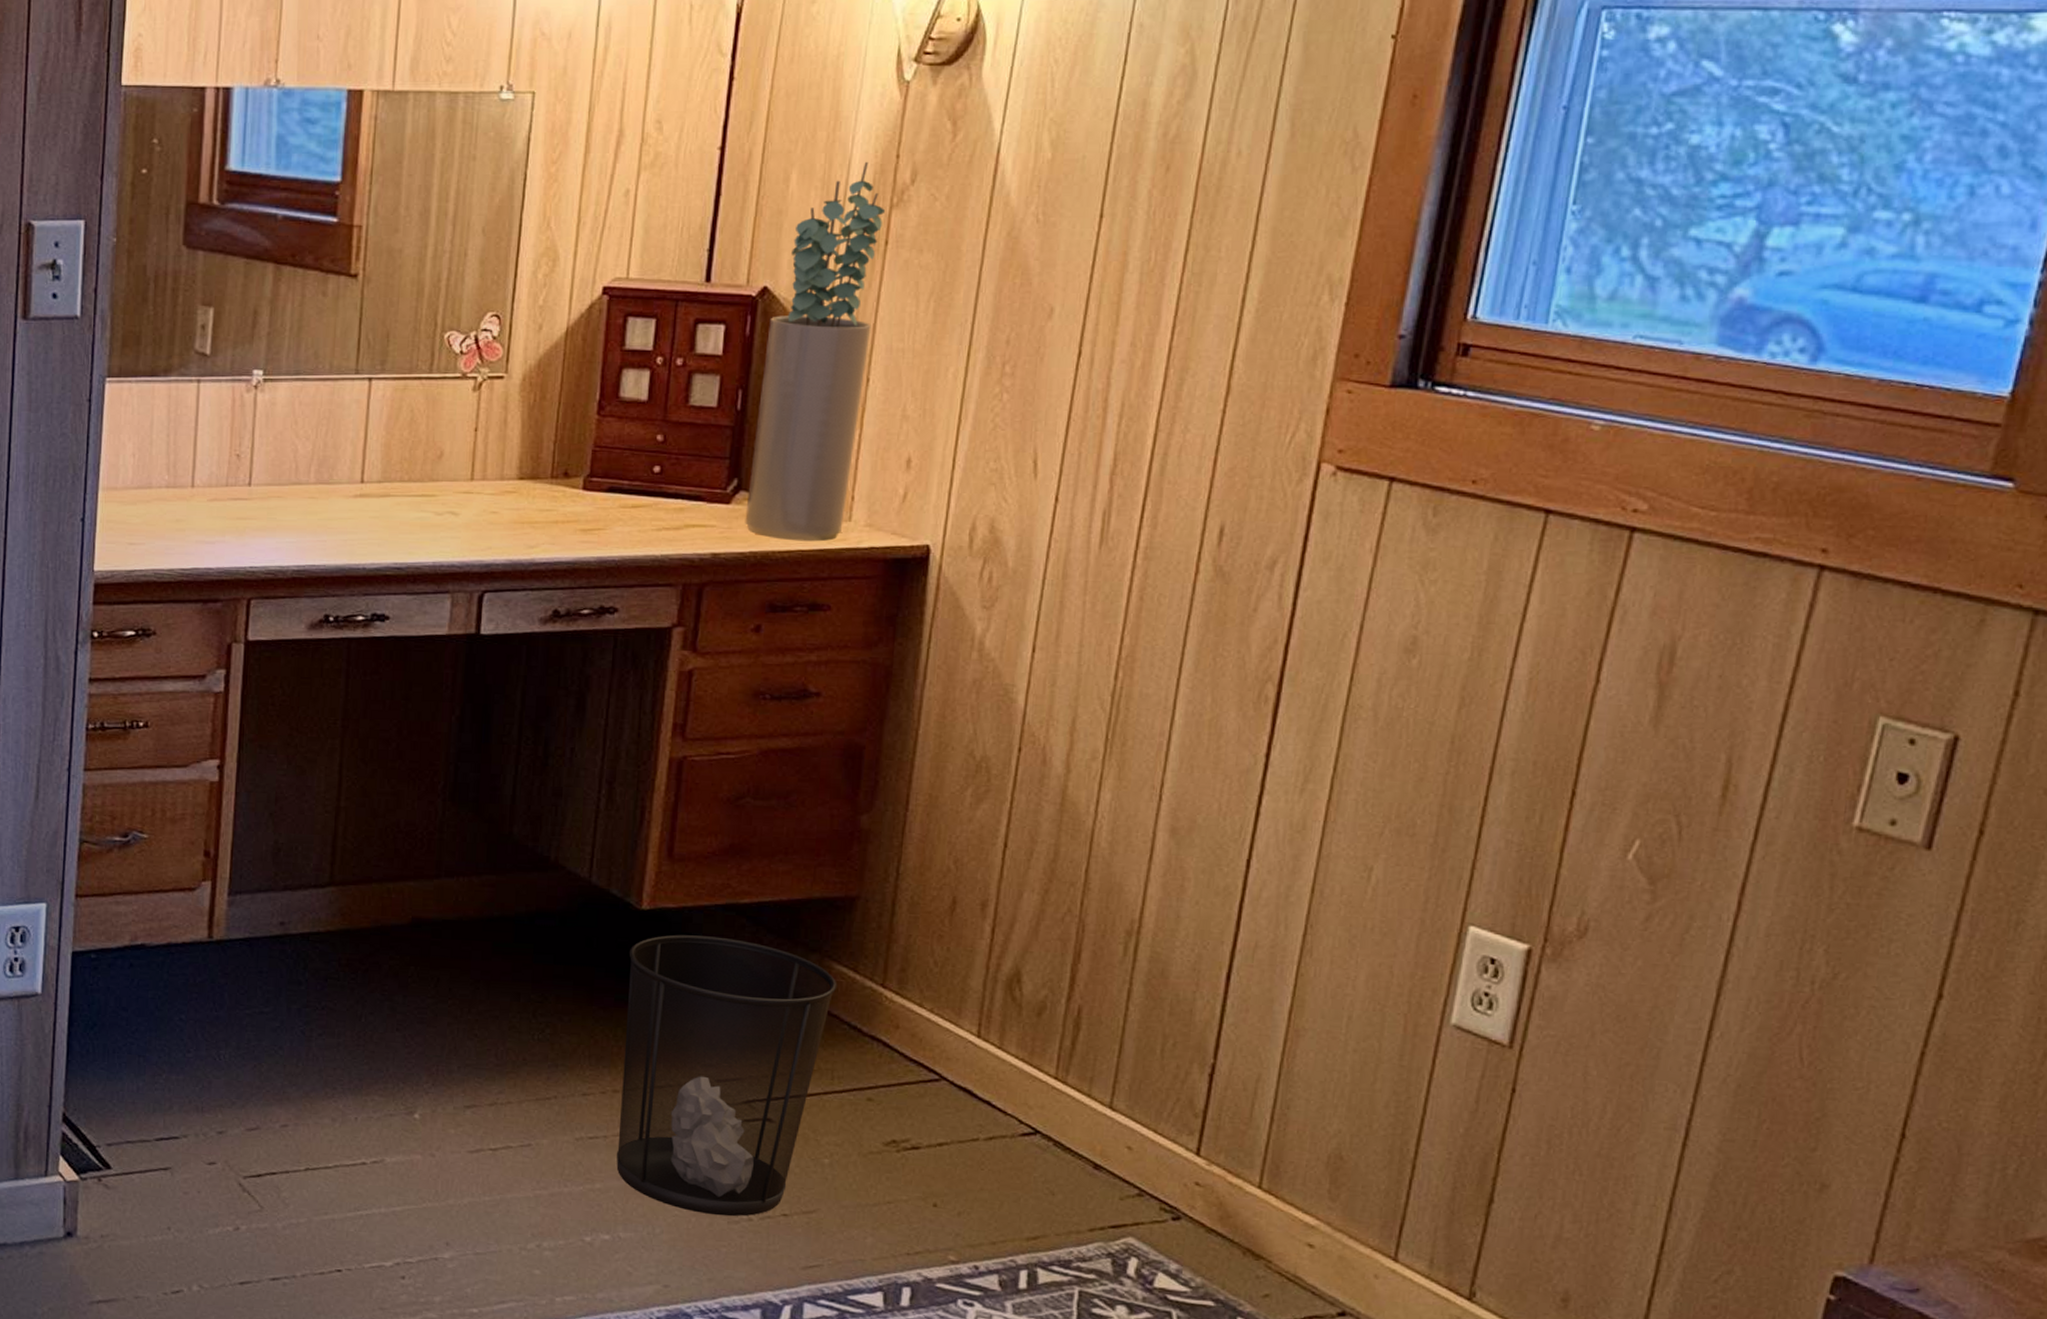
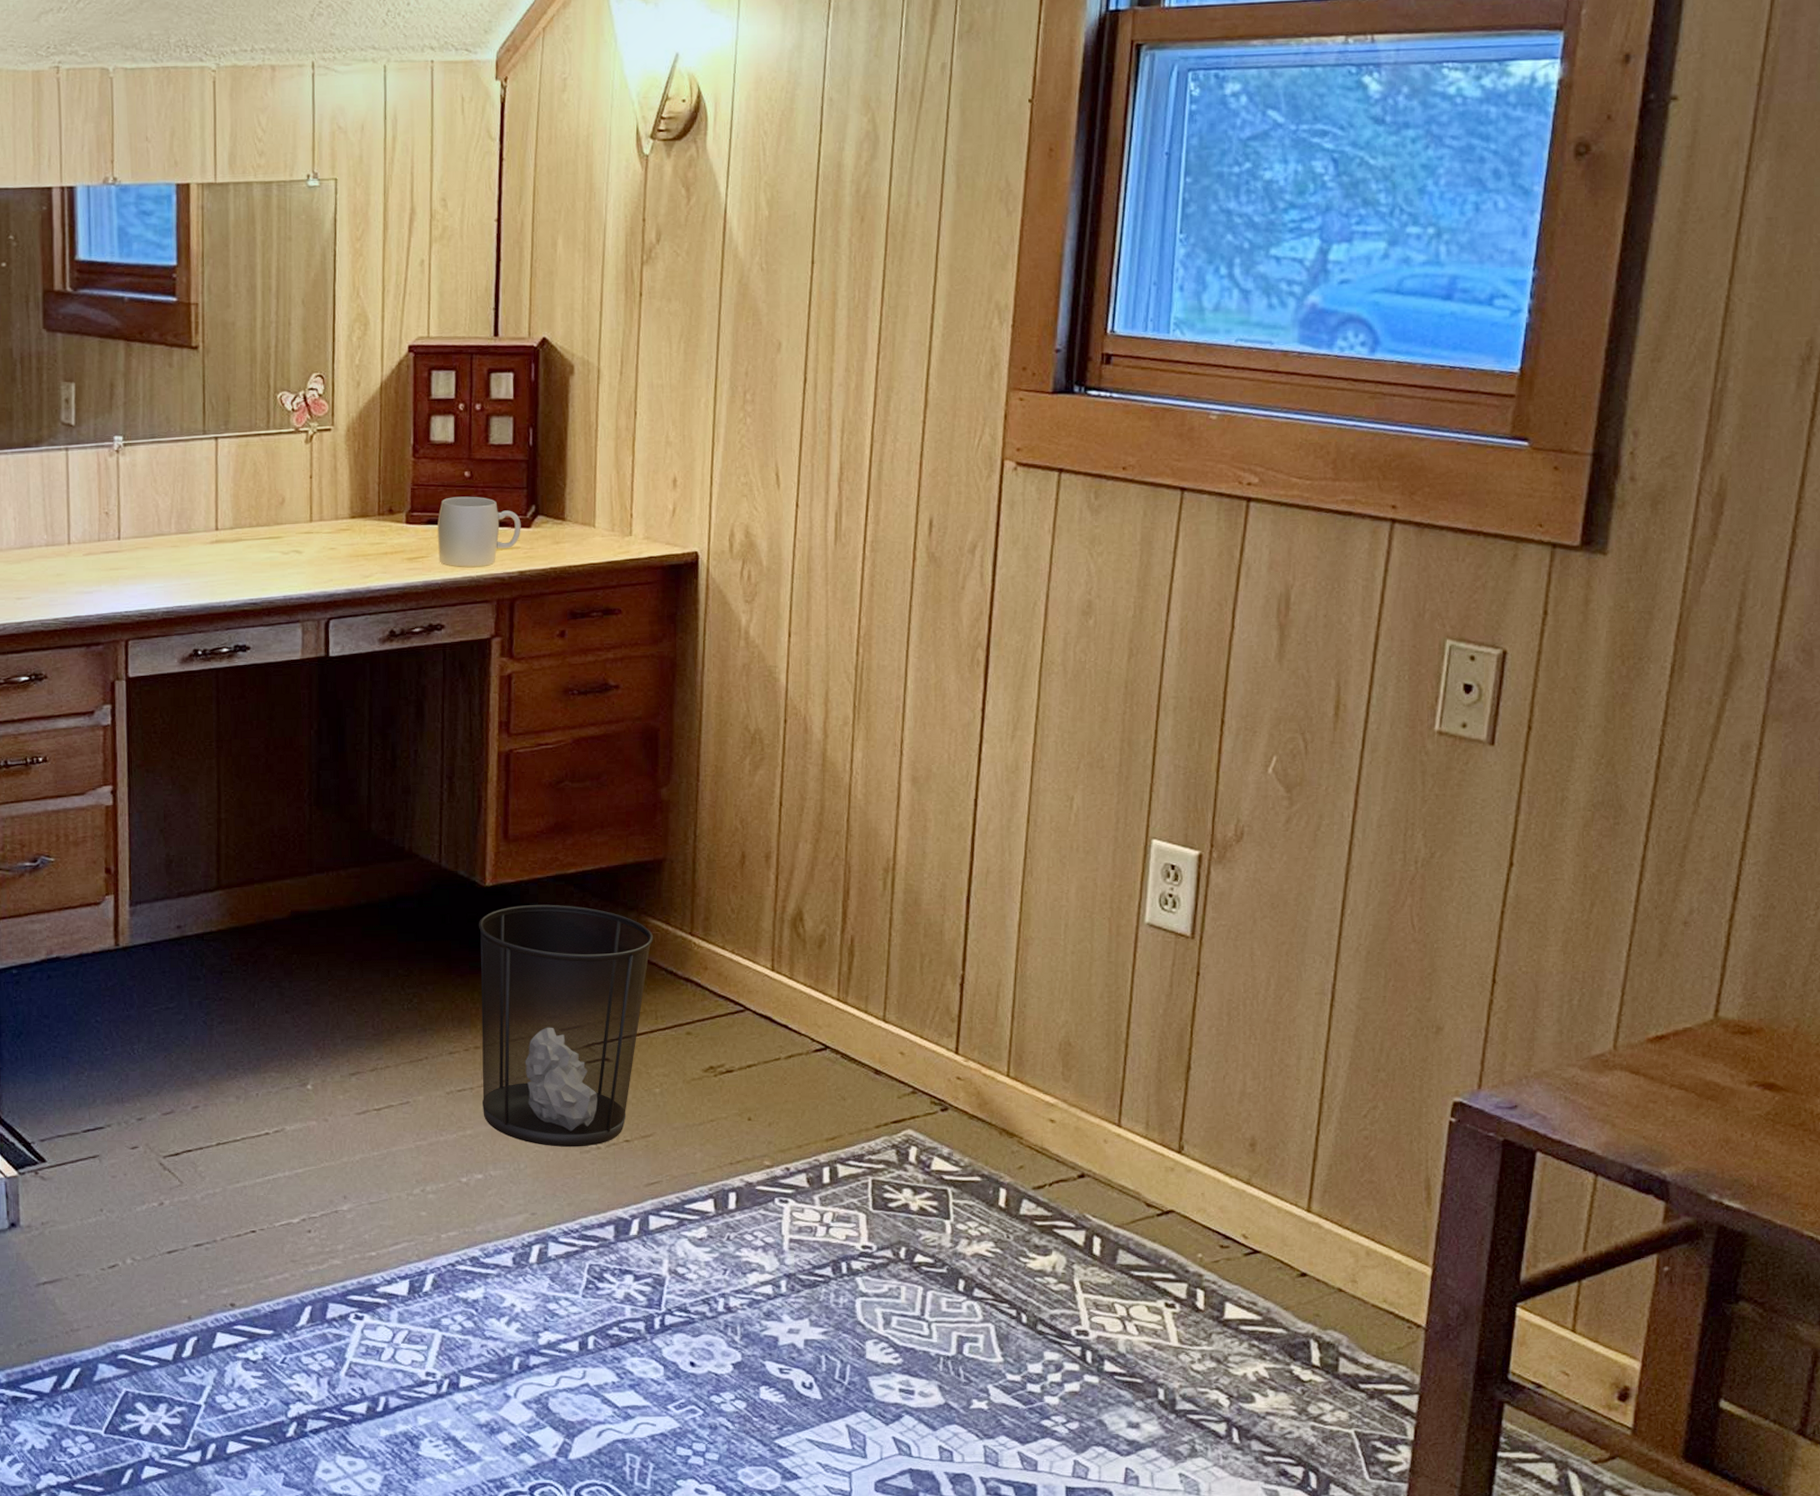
mug: none [618,463,719,546] -> present [437,496,521,568]
vase: present [745,161,886,542] -> none [544,225,638,556]

